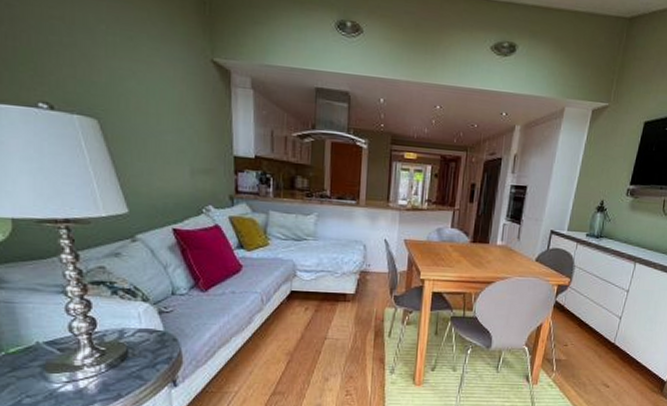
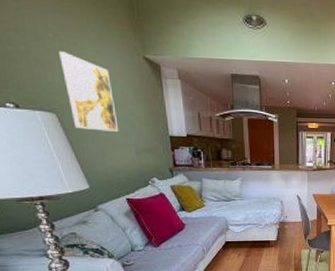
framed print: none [110,46,173,146] -> present [59,51,119,131]

